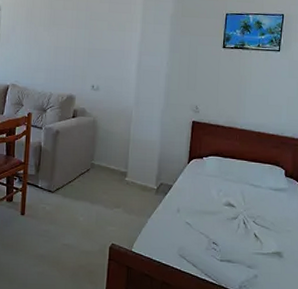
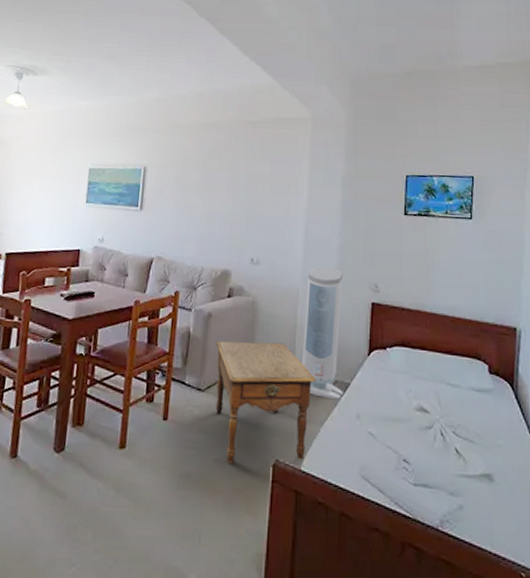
side table: none [62,153,146,248] -> present [215,341,317,464]
air purifier: none [134,92,169,198] -> present [302,266,344,400]

